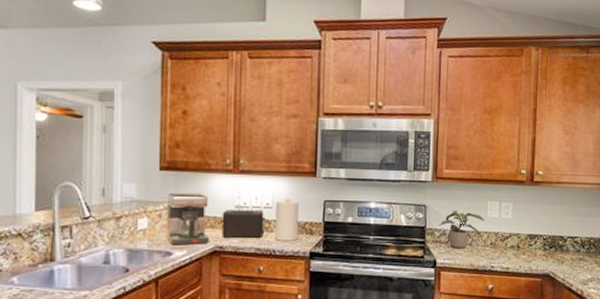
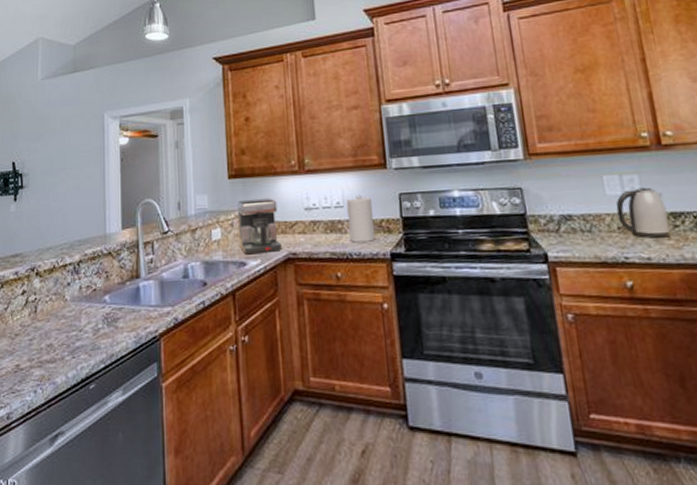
toaster: present [222,210,265,239] -> none [292,211,339,243]
potted plant: present [439,211,485,249] -> none [542,191,603,238]
kettle: none [492,213,527,253] -> present [615,187,671,238]

